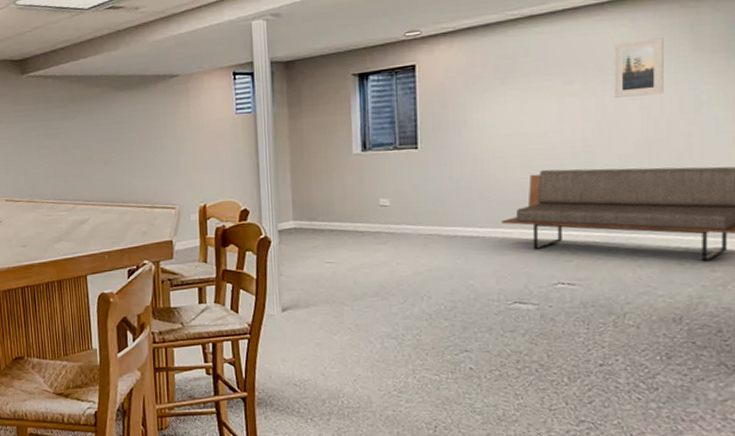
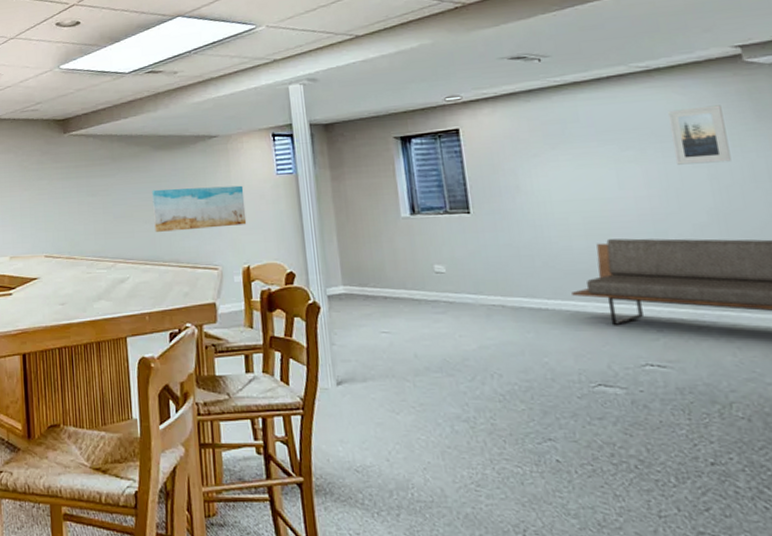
wall art: none [112,125,205,174] -> present [152,185,247,232]

